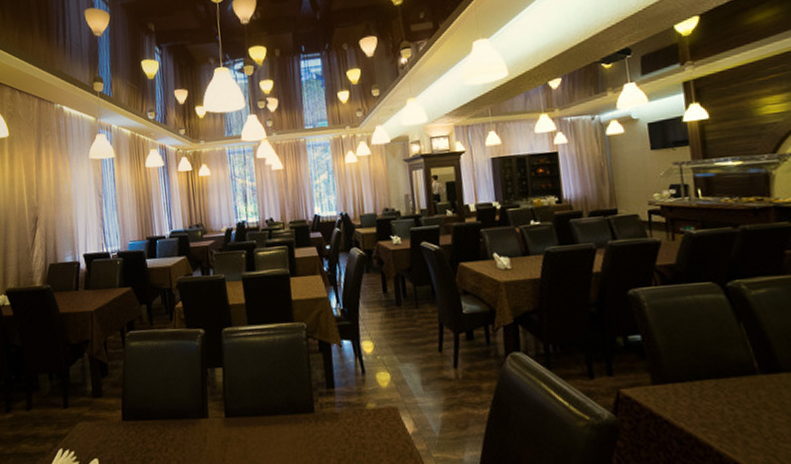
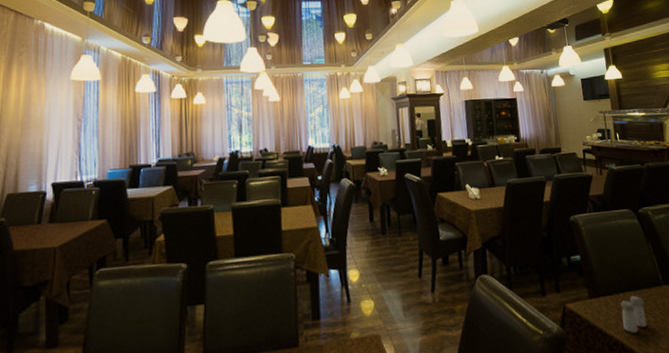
salt and pepper shaker: none [696,384,733,427] -> present [620,295,647,333]

